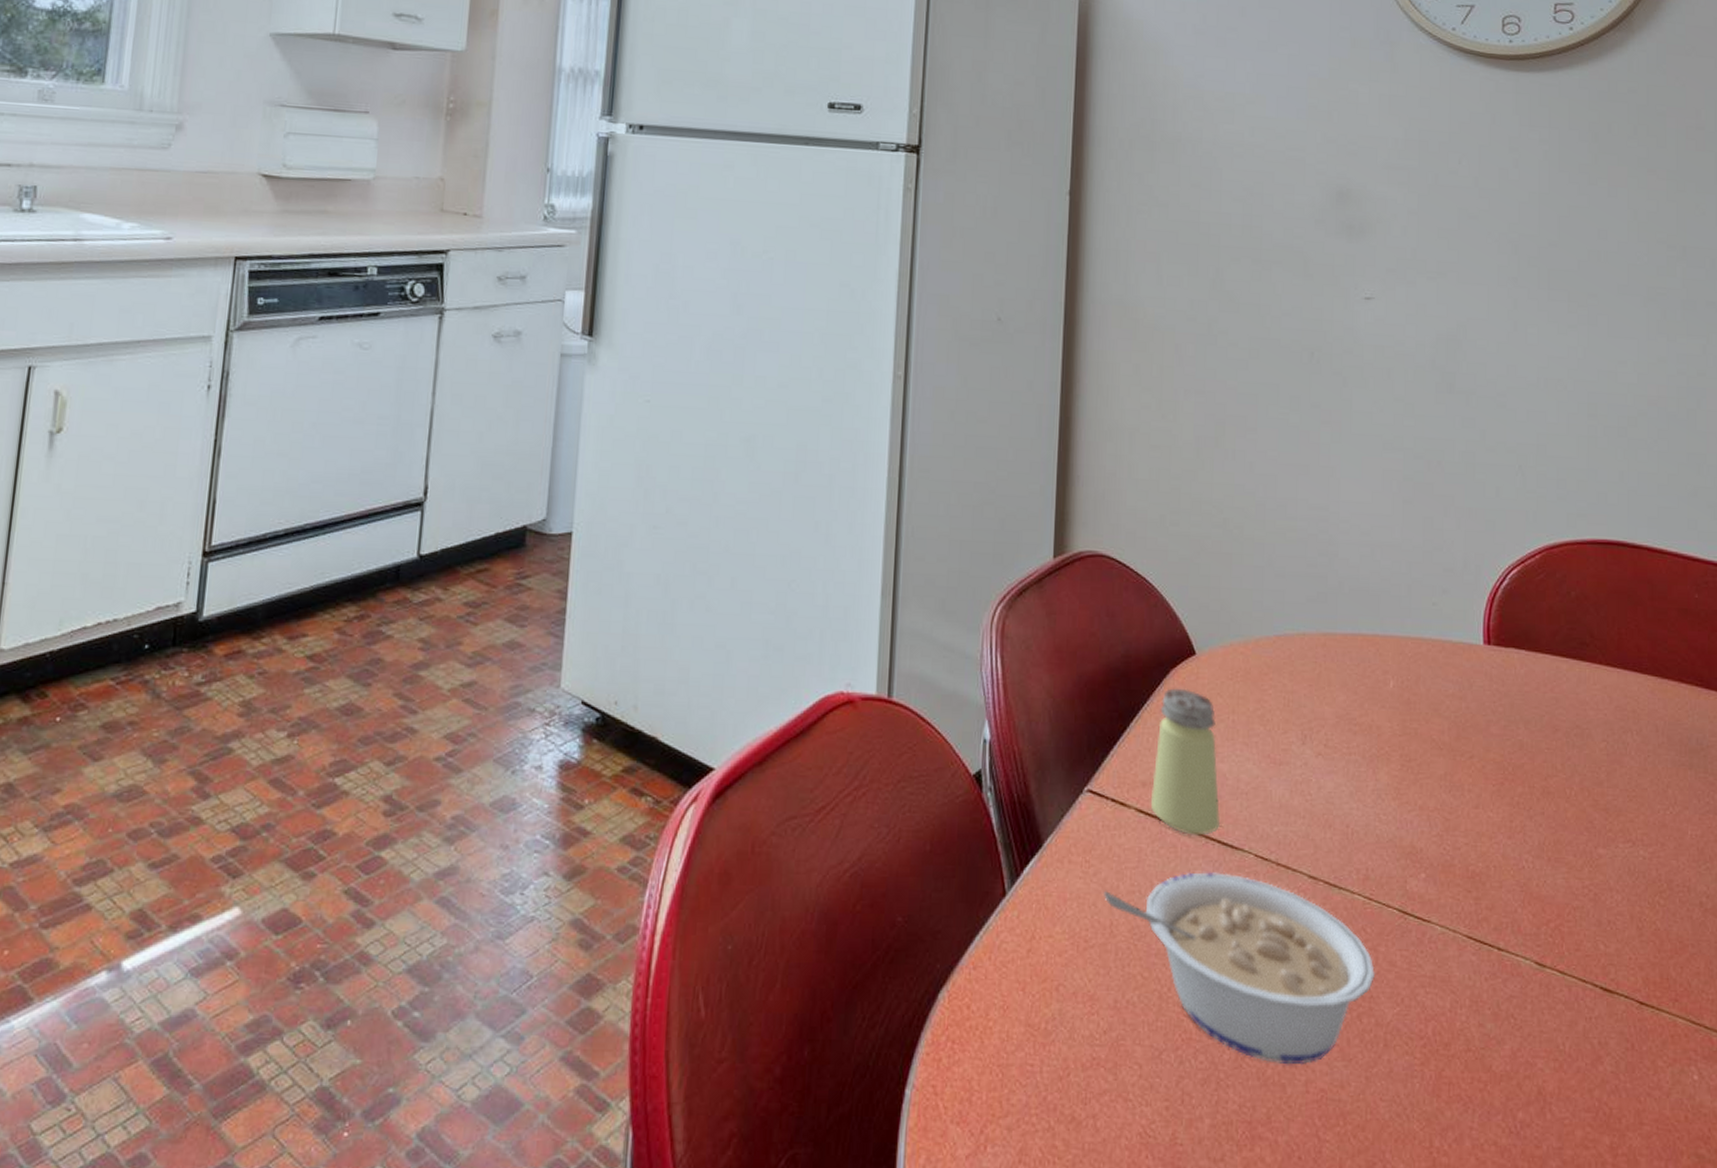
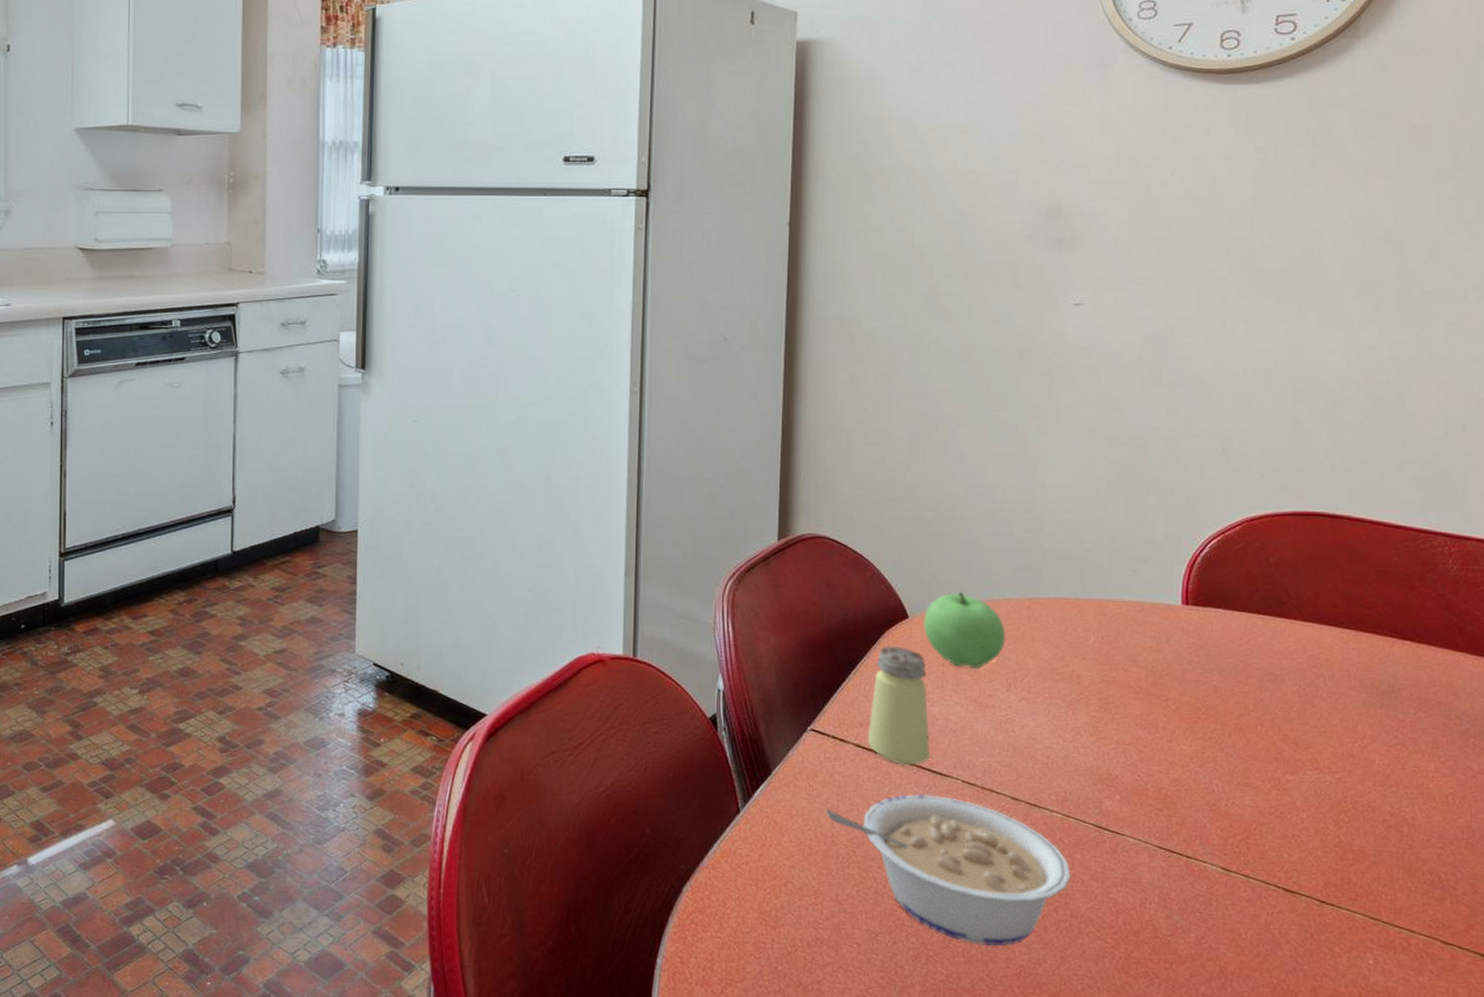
apple: none [1212,623,1301,717] -> present [923,591,1007,668]

